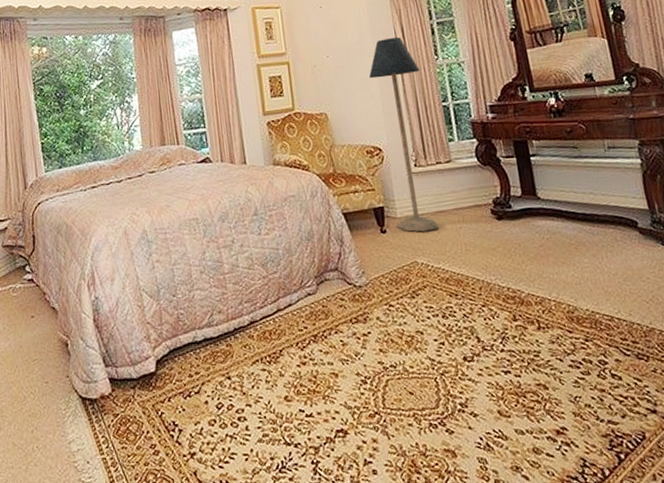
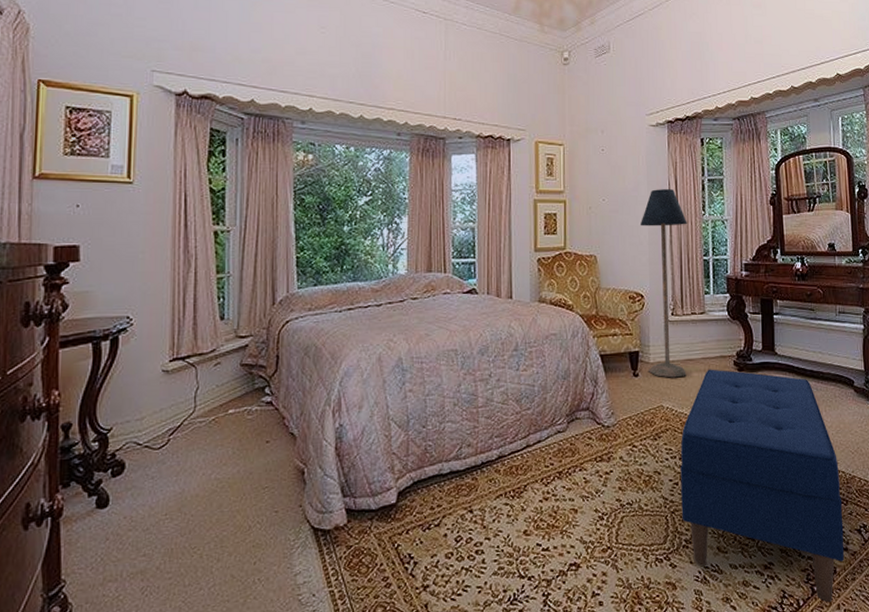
bench: none [441,219,653,473] -> present [680,369,844,603]

